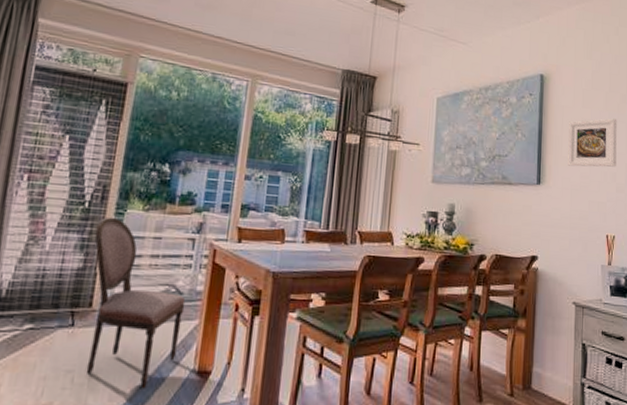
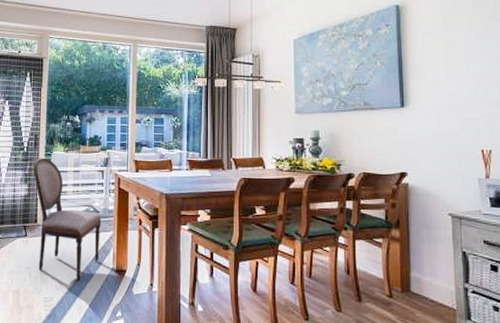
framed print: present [568,118,617,167] -> none [430,37,488,88]

